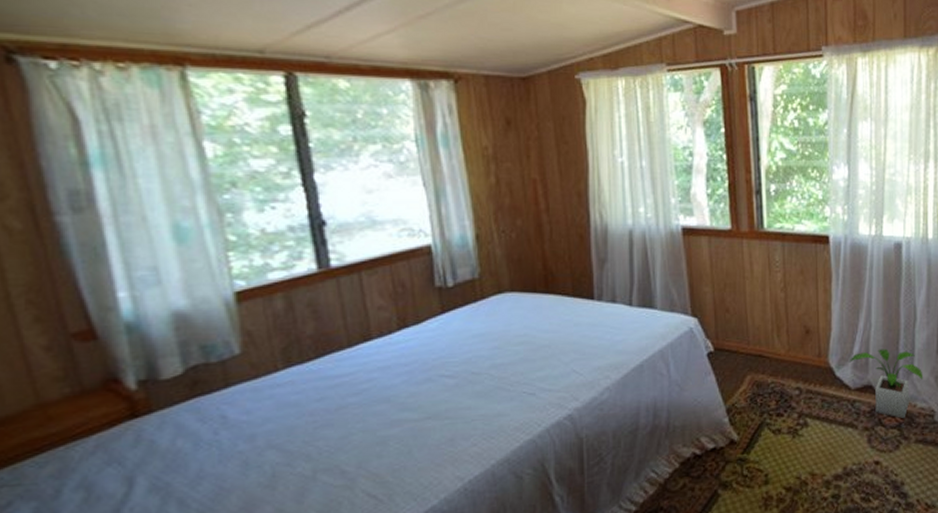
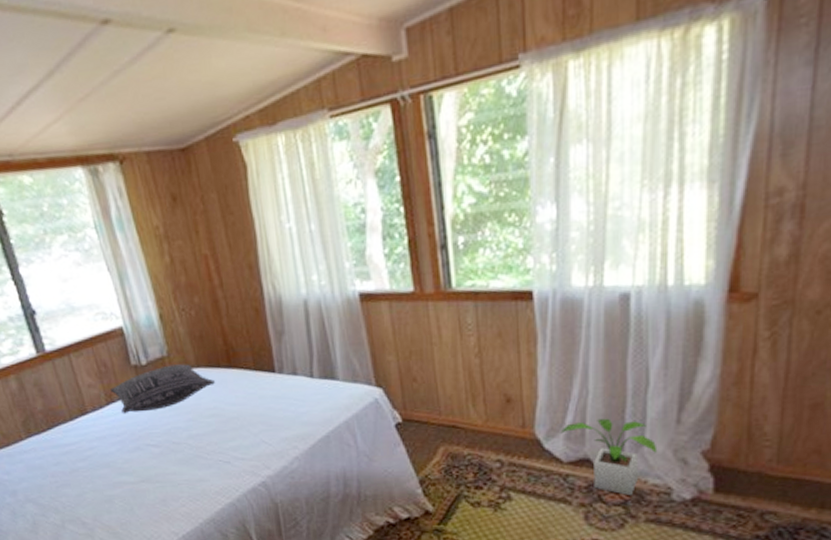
pillow: none [405,287,528,341] -> present [110,364,215,414]

